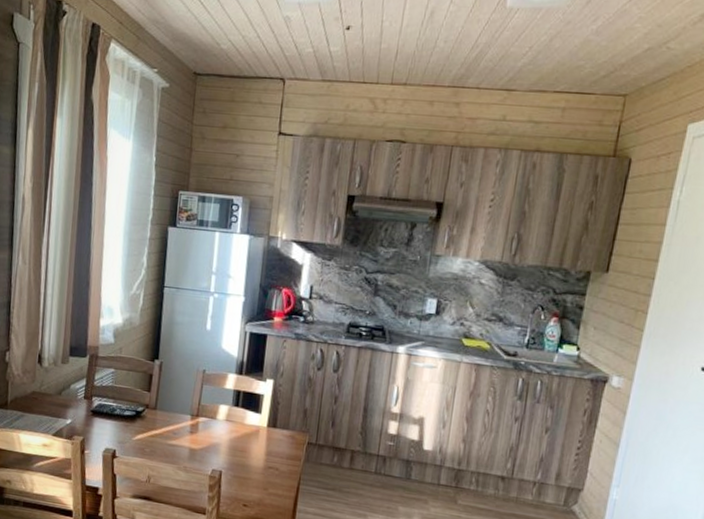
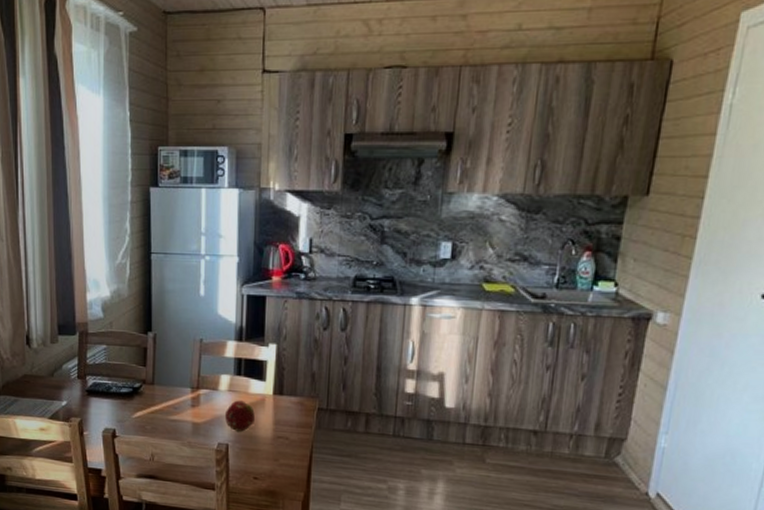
fruit: none [220,430,249,460] -> present [224,400,255,432]

